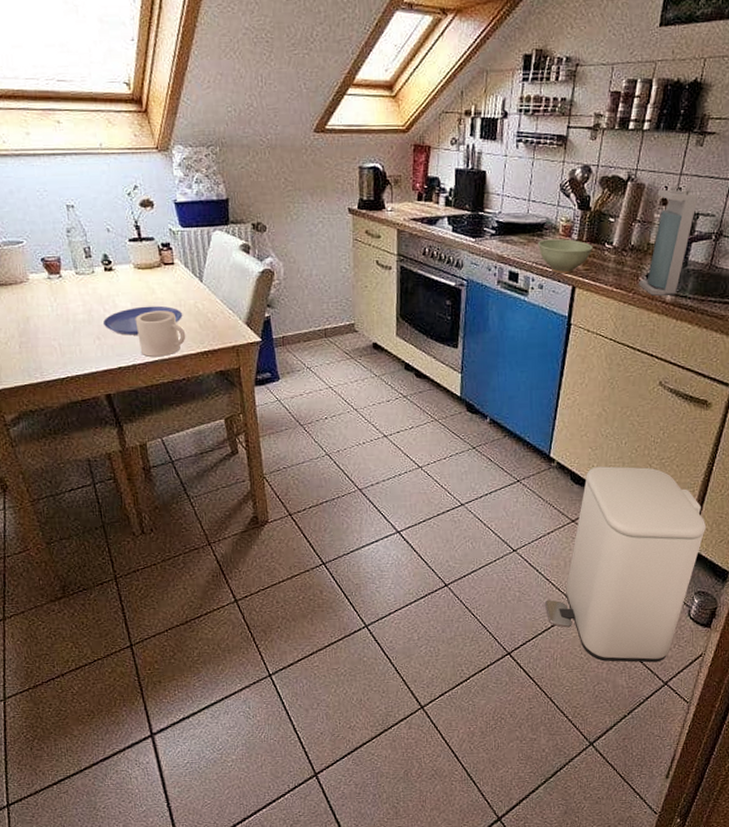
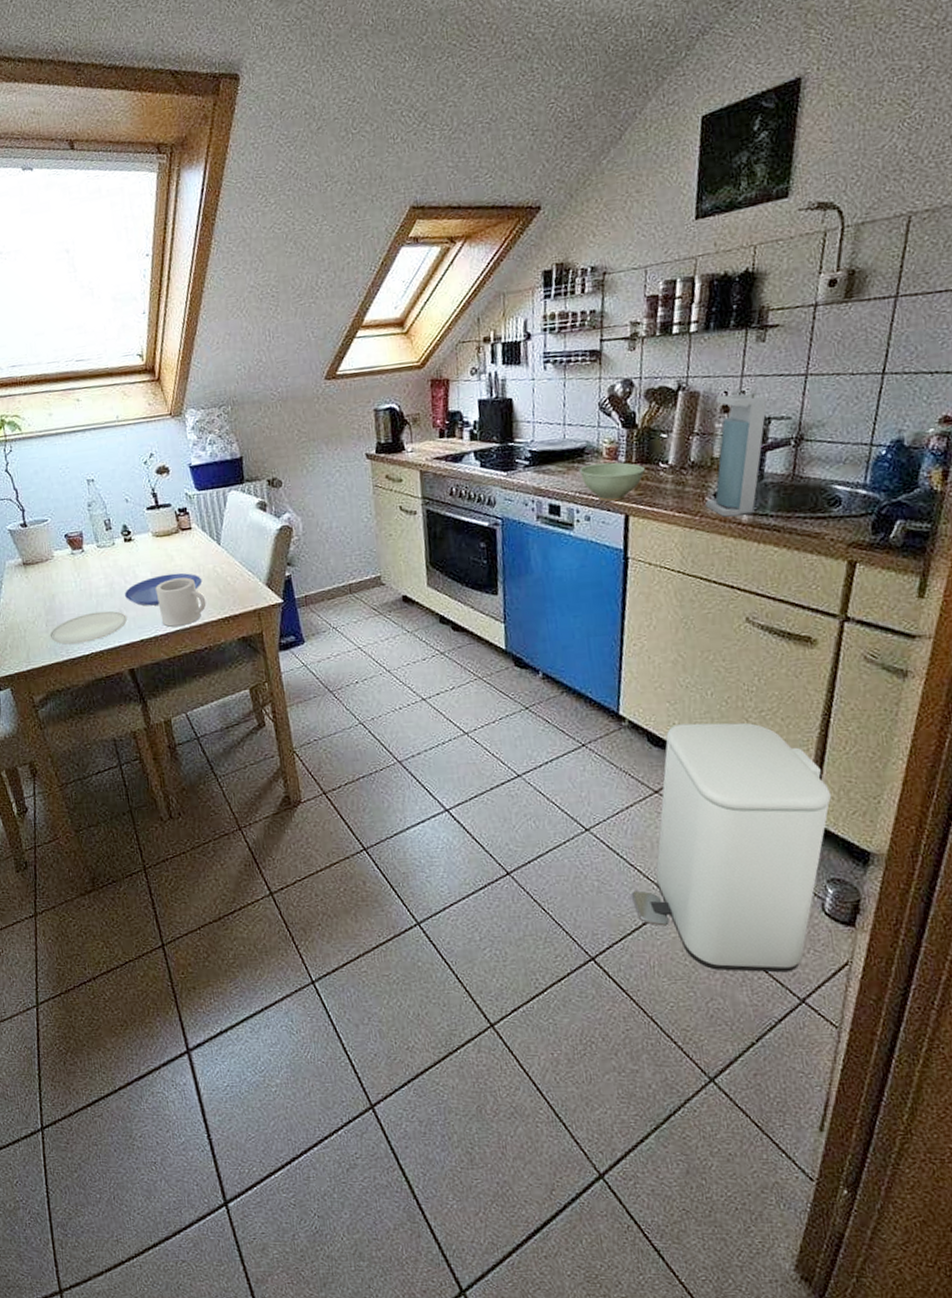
plate: none [23,337,106,367] -> present [49,610,128,645]

